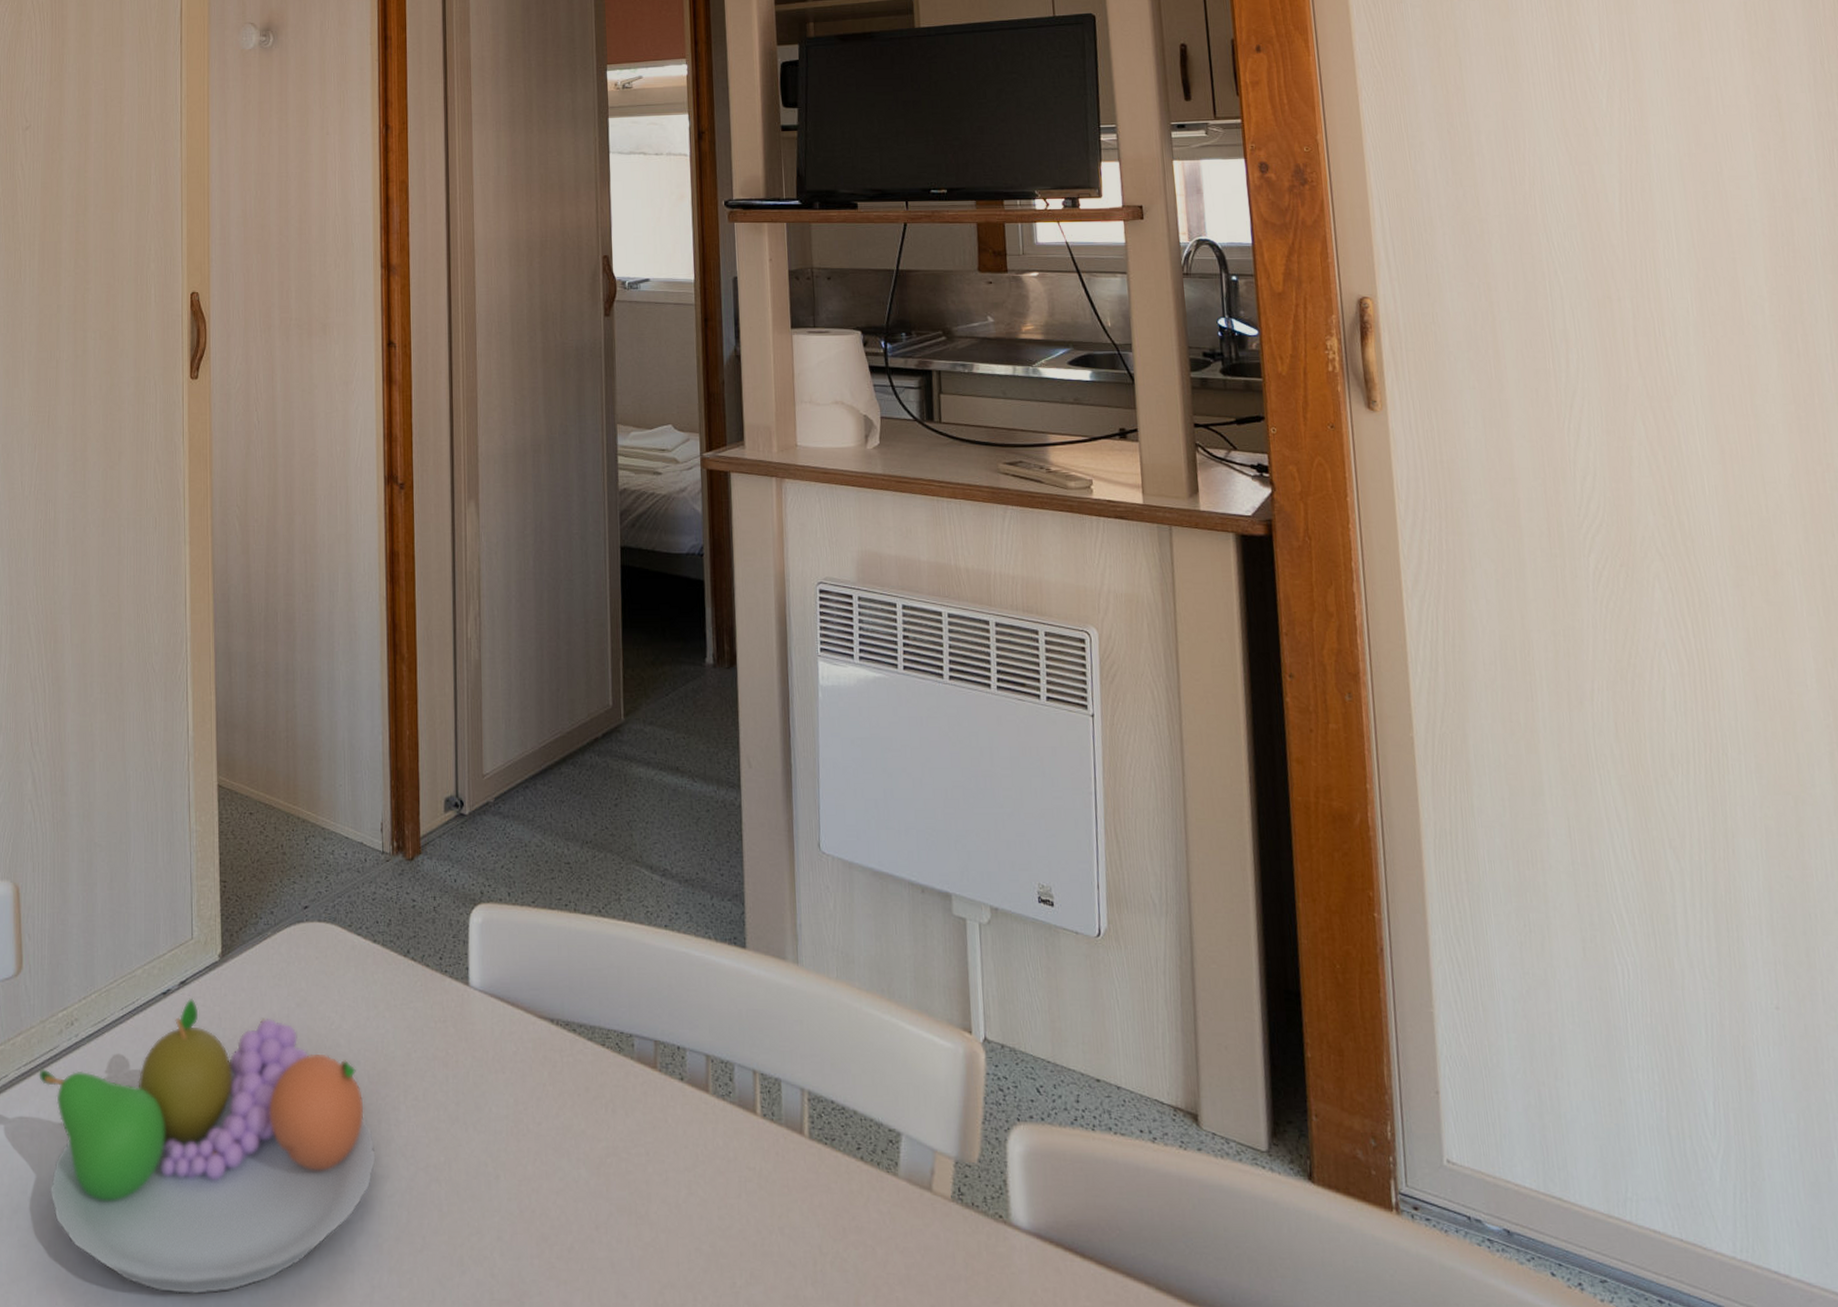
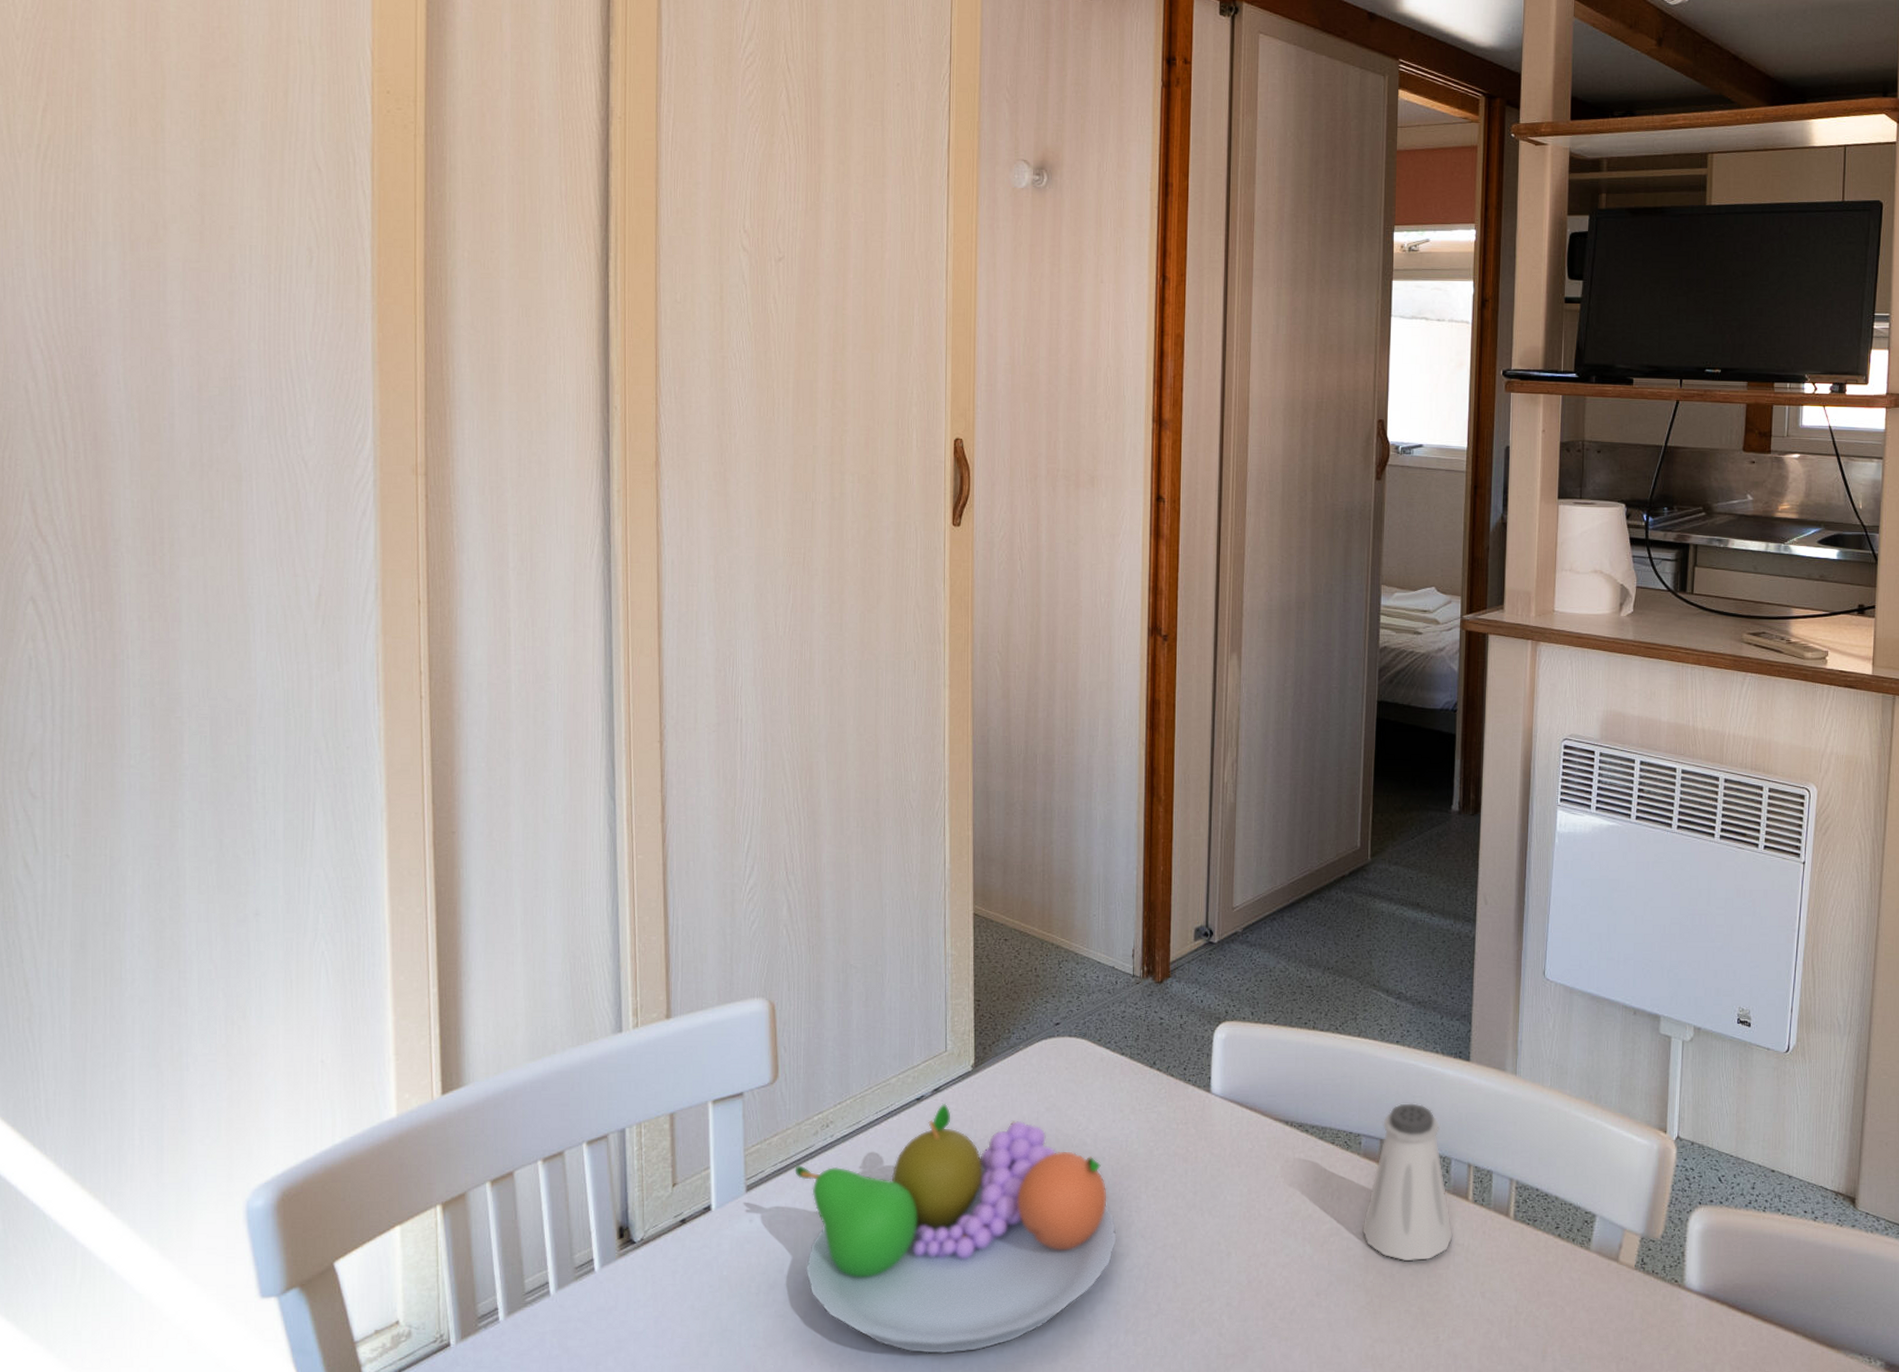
saltshaker: none [640,998,743,1189] -> present [1361,1103,1453,1262]

